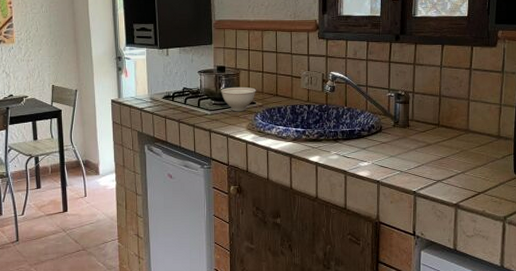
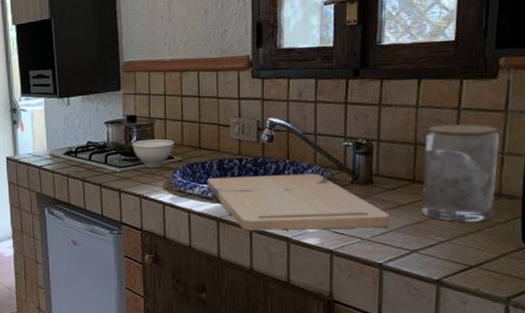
cutting board: none [282,118,422,166] -> present [206,173,390,232]
jar: none [444,81,498,158] -> present [422,124,499,222]

